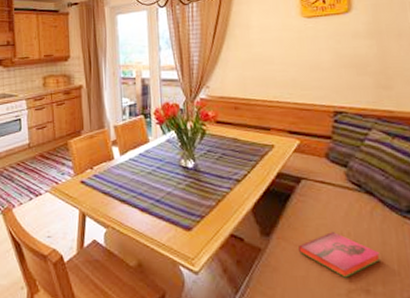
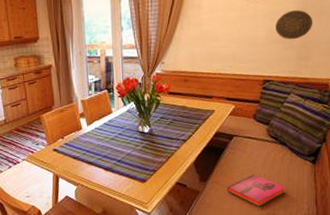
decorative plate: none [342,31,391,65] -> present [276,10,313,40]

